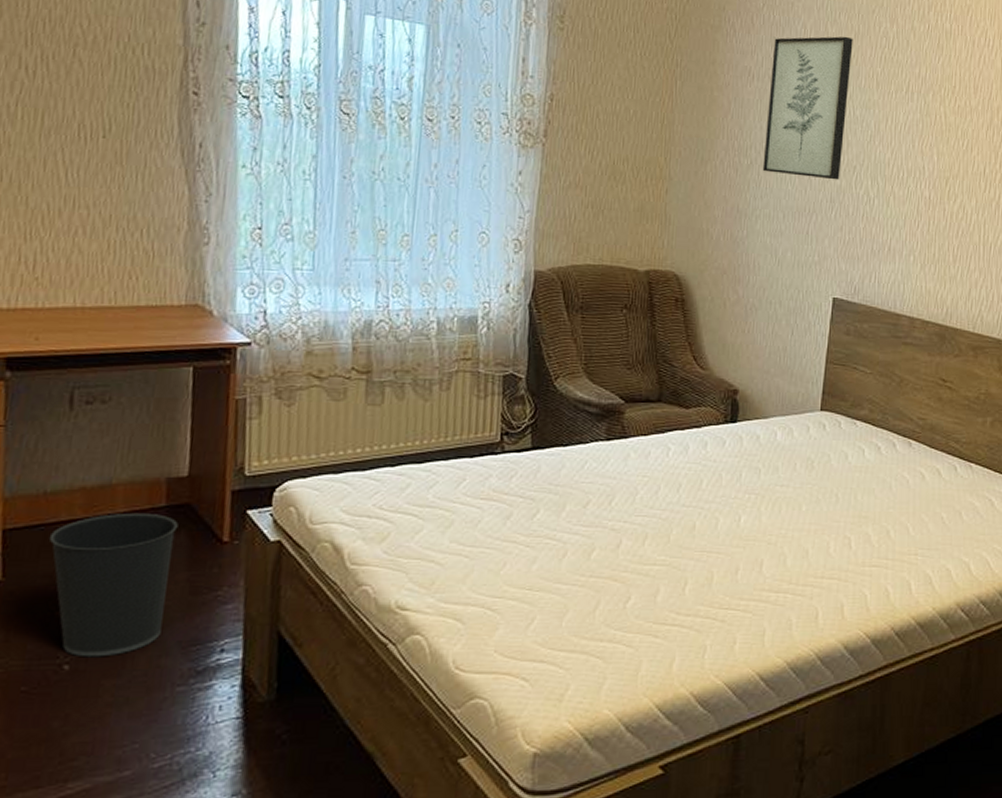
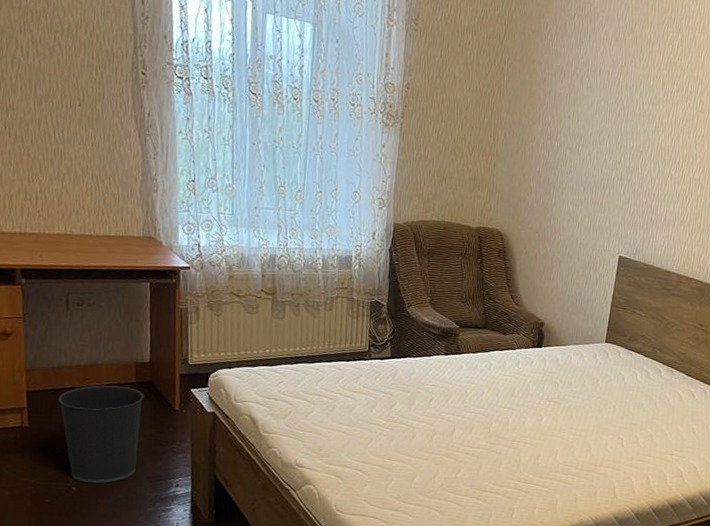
wall art: present [762,36,853,181] -> none [569,42,646,163]

